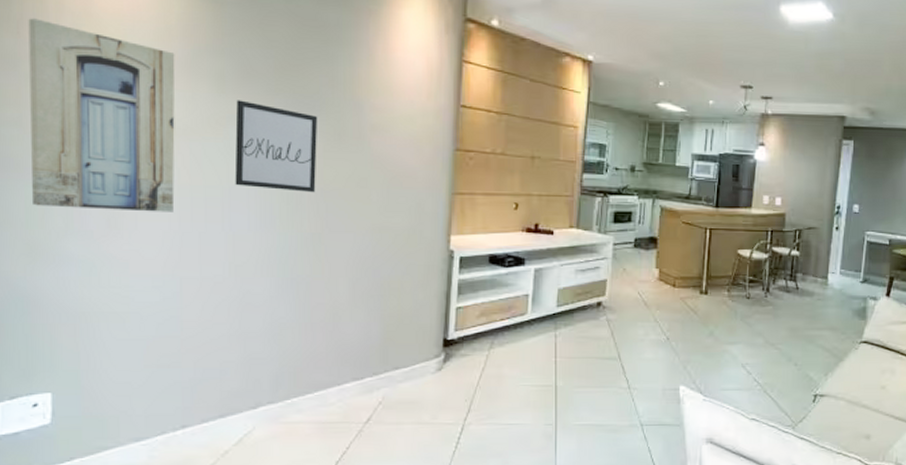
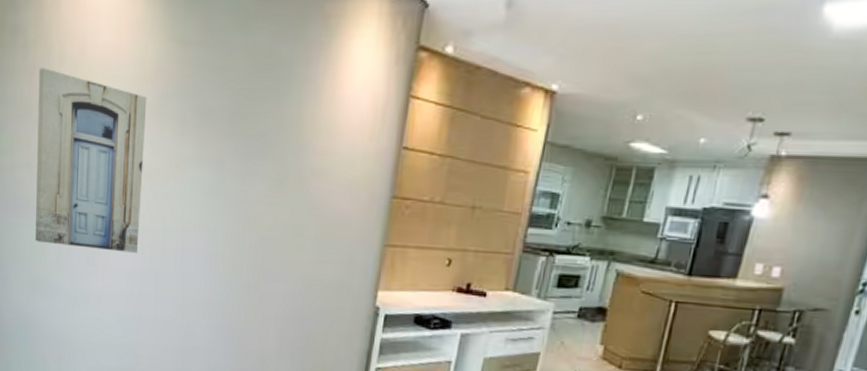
wall art: present [234,100,318,193] -> none [187,143,264,240]

